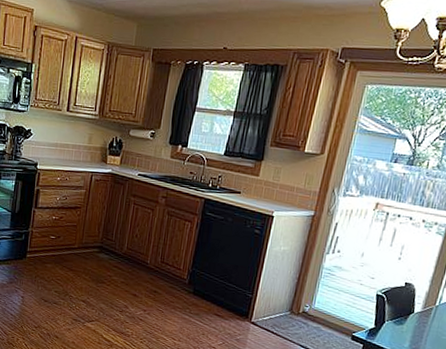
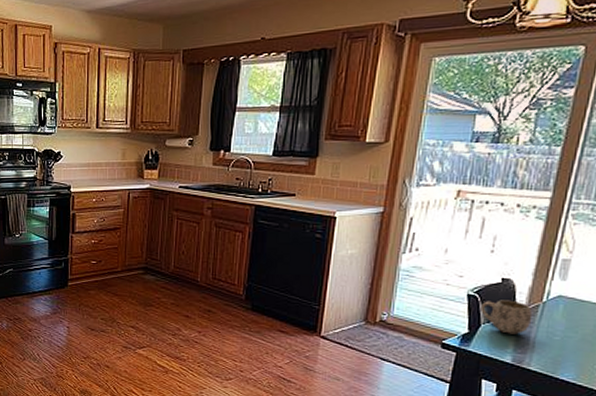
mug: none [386,301,427,332] -> present [481,300,533,334]

